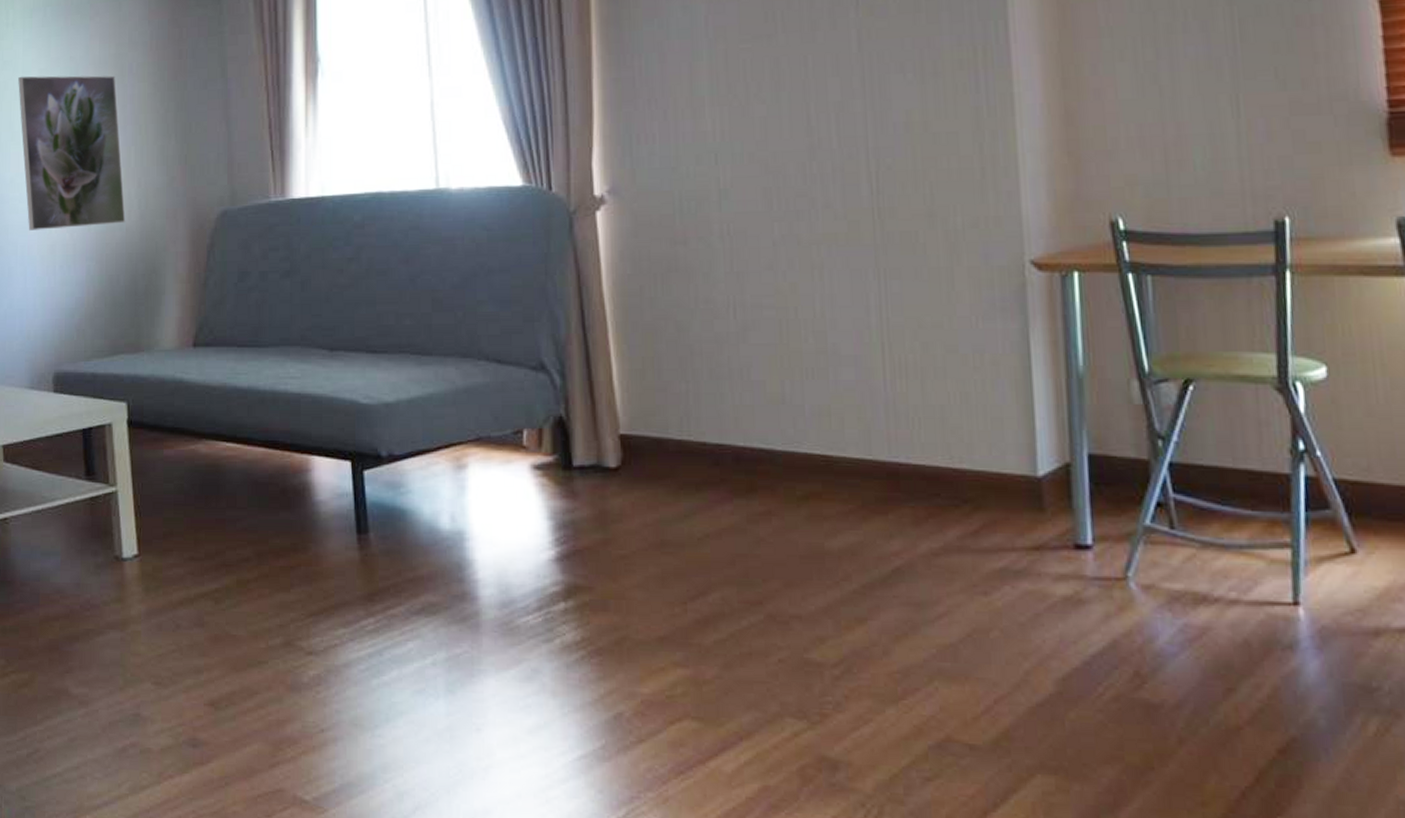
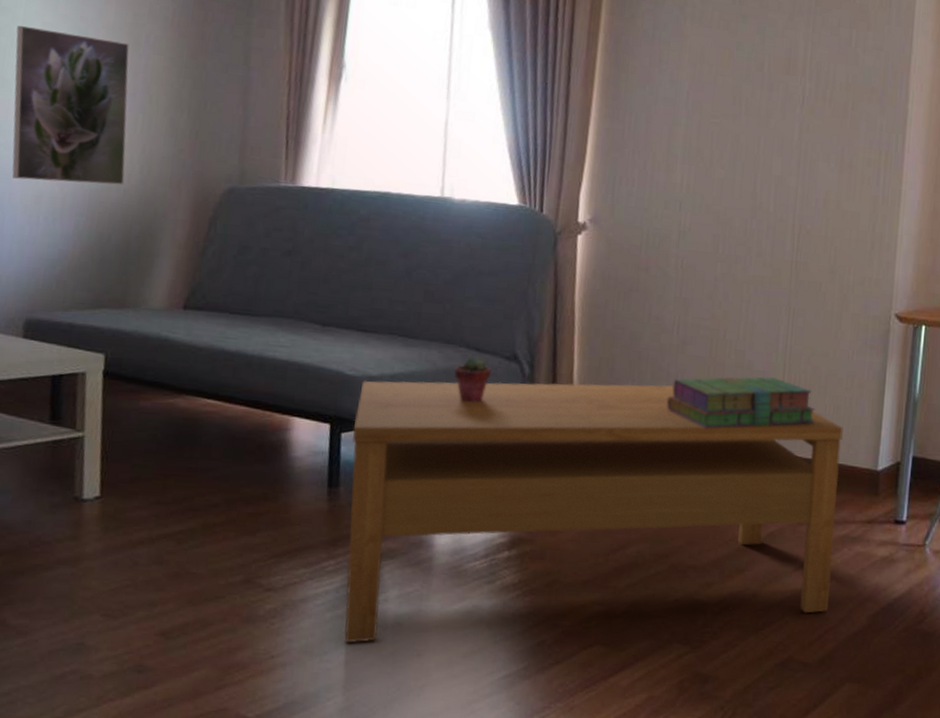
coffee table: none [375,383,994,716] -> present [344,380,843,644]
potted succulent: none [475,368,519,424] -> present [454,355,492,402]
stack of books: none [734,362,936,435] -> present [667,377,816,429]

